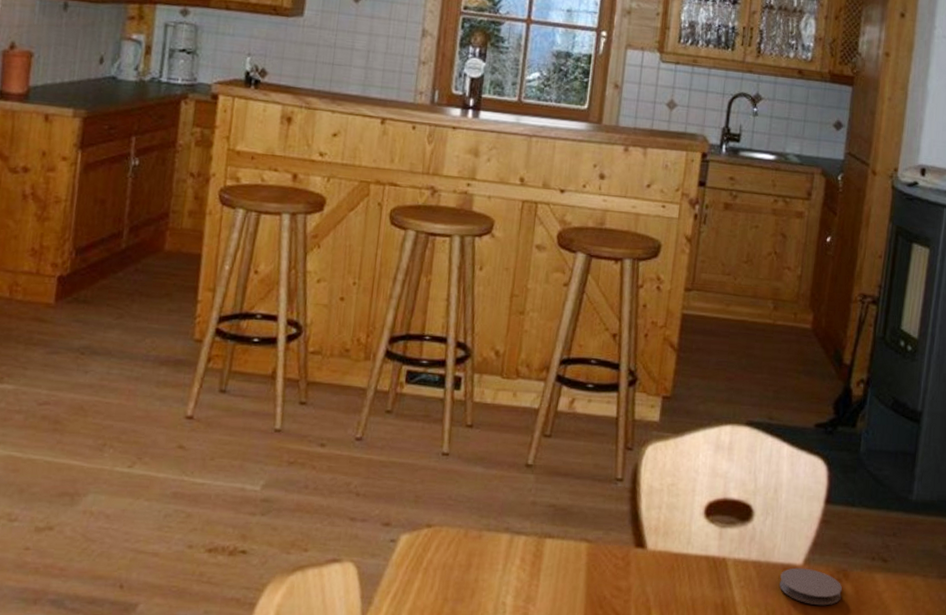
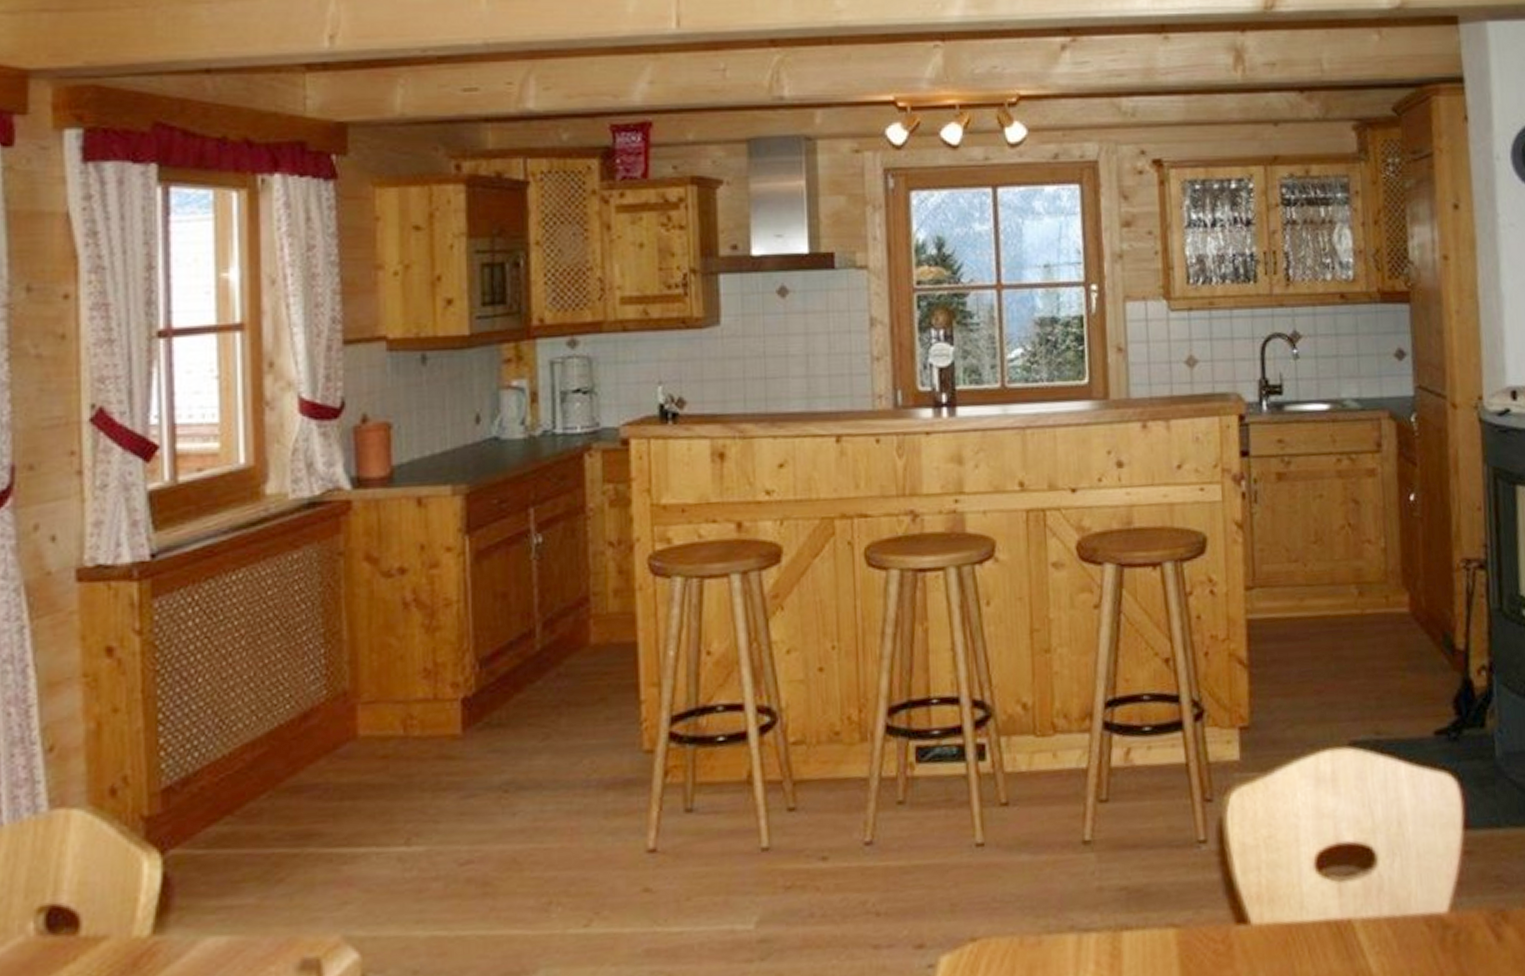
coaster: present [779,567,842,606] -> none [1423,915,1504,962]

